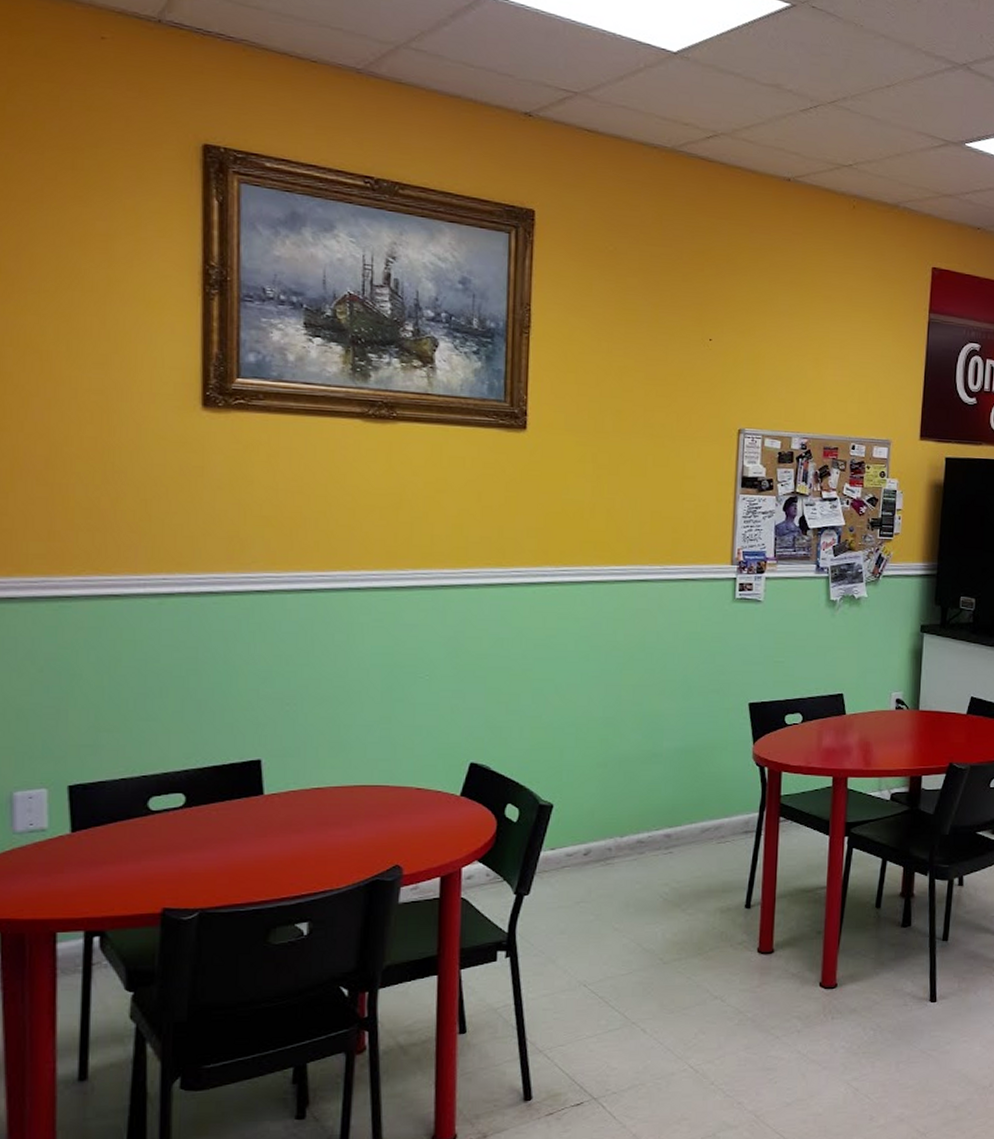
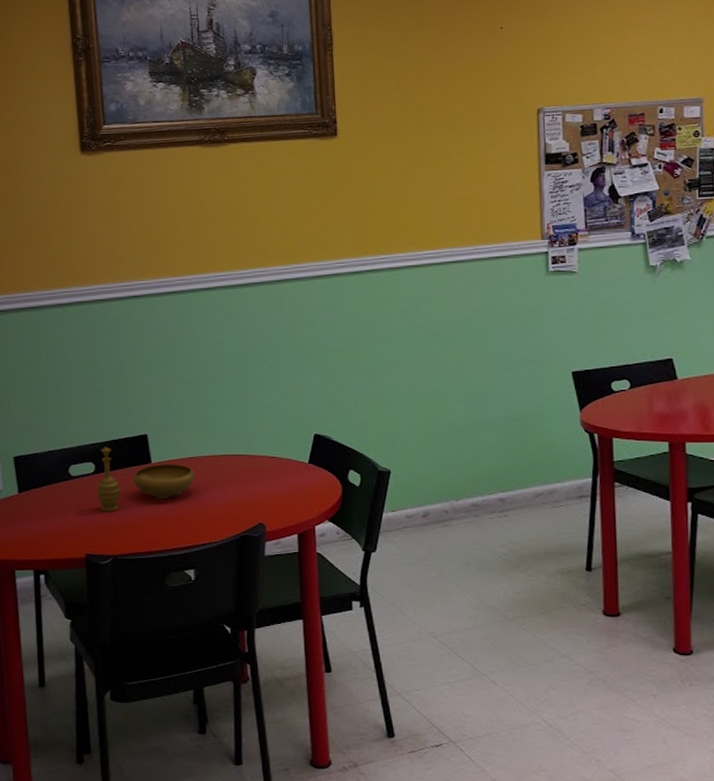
decorative bowl: none [185,774,320,855] -> present [96,447,195,512]

